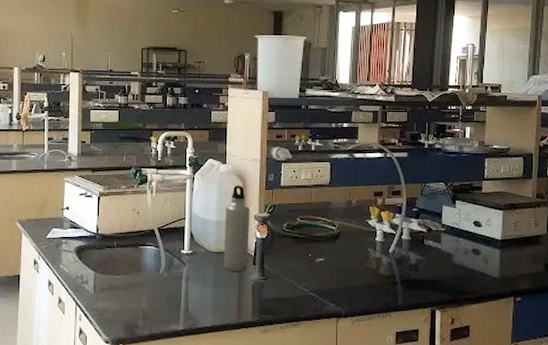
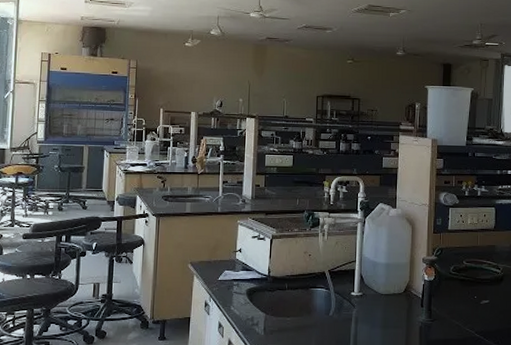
water bottle: present [223,185,250,272] -> none [392,229,418,314]

